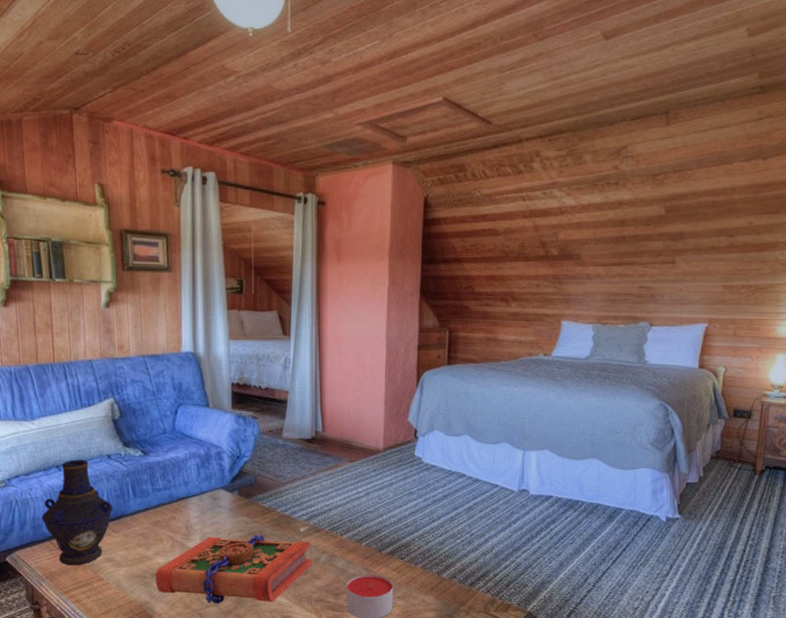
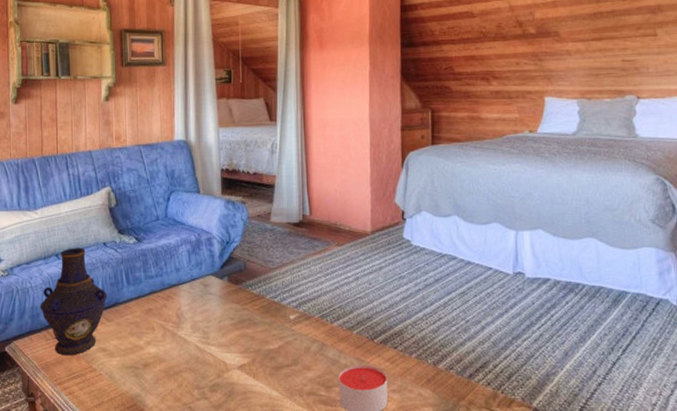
book: present [155,533,313,605] -> none [147,321,303,398]

